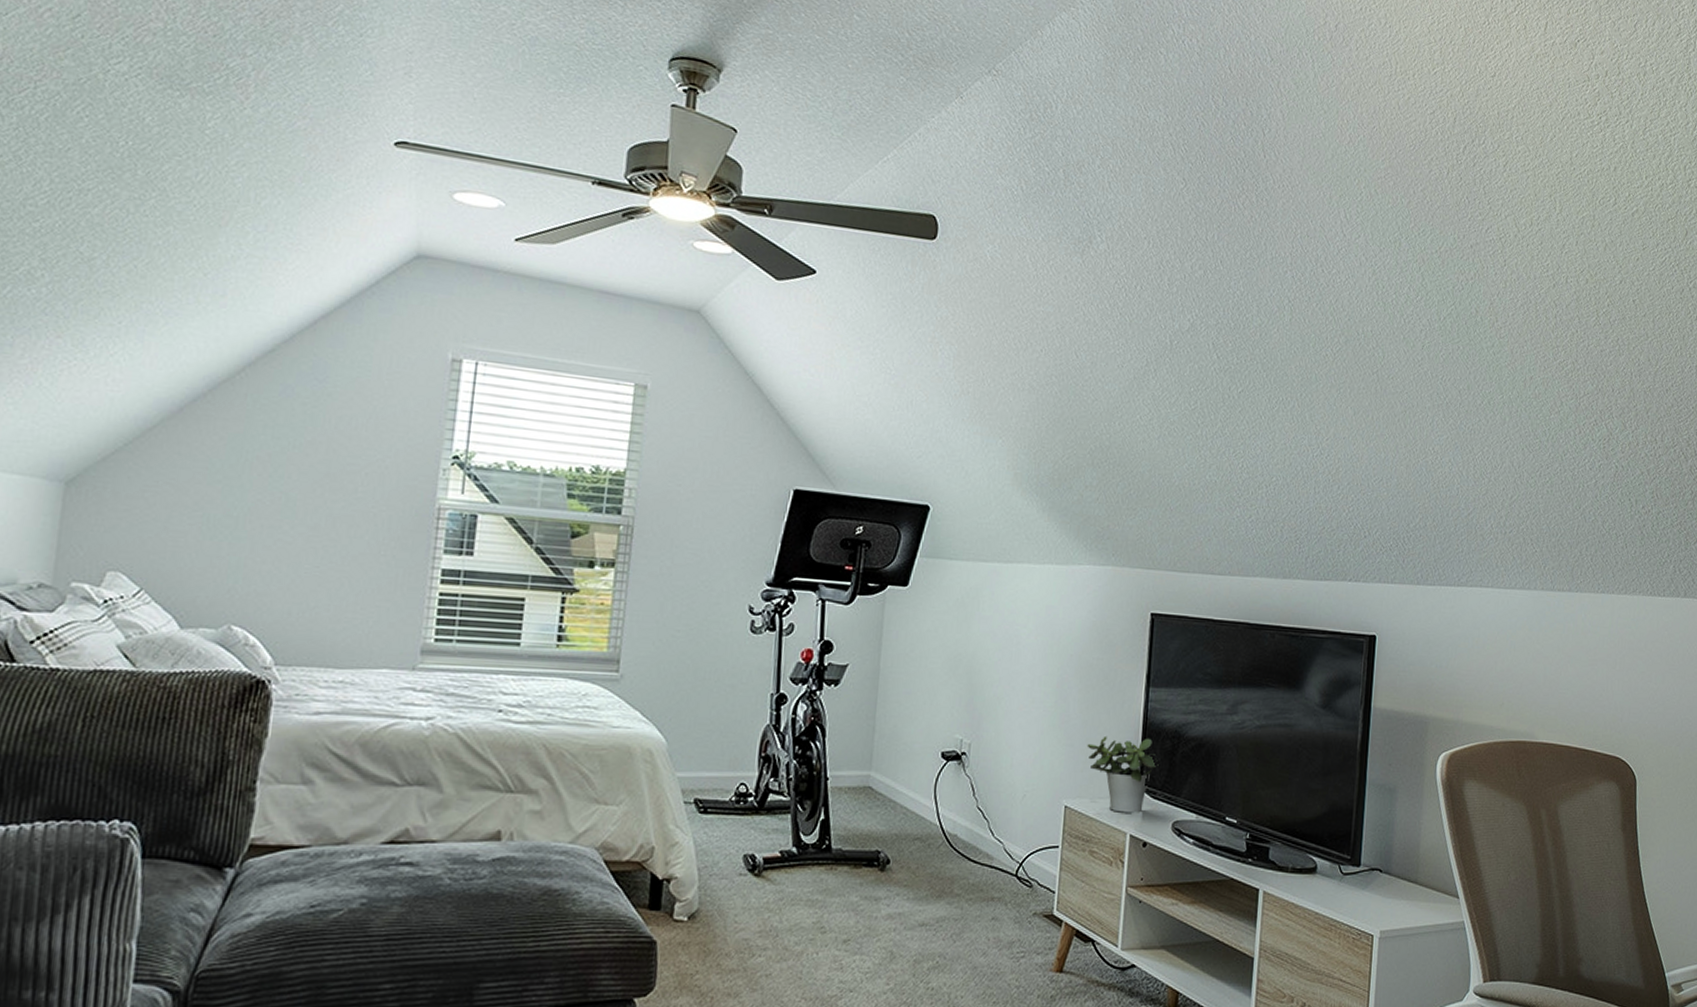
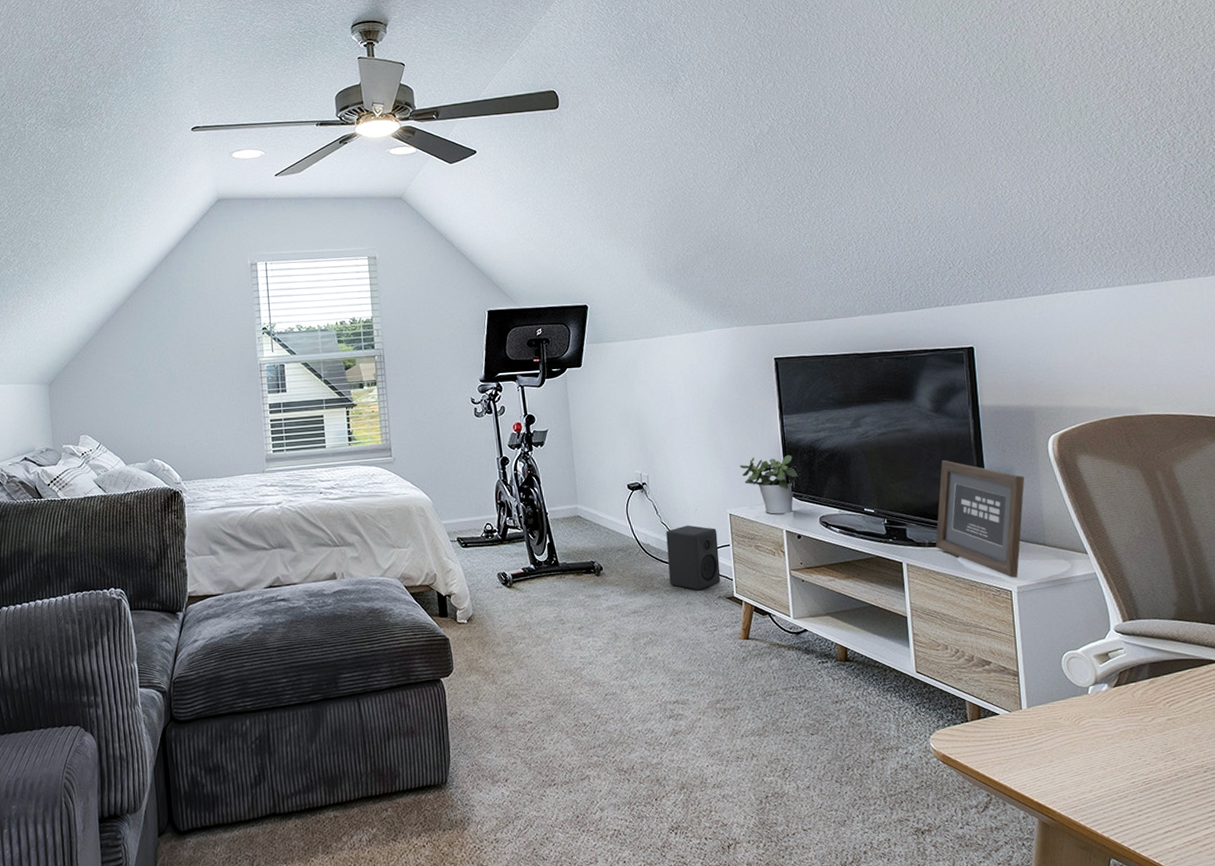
speaker: none [975,814,1046,903] -> present [666,525,721,591]
picture frame: none [1299,768,1407,921] -> present [936,460,1025,579]

